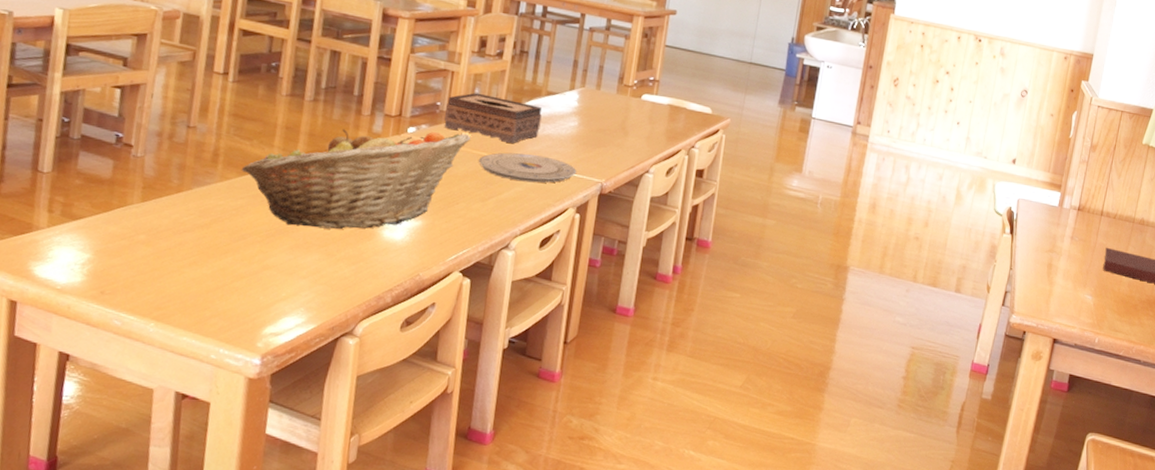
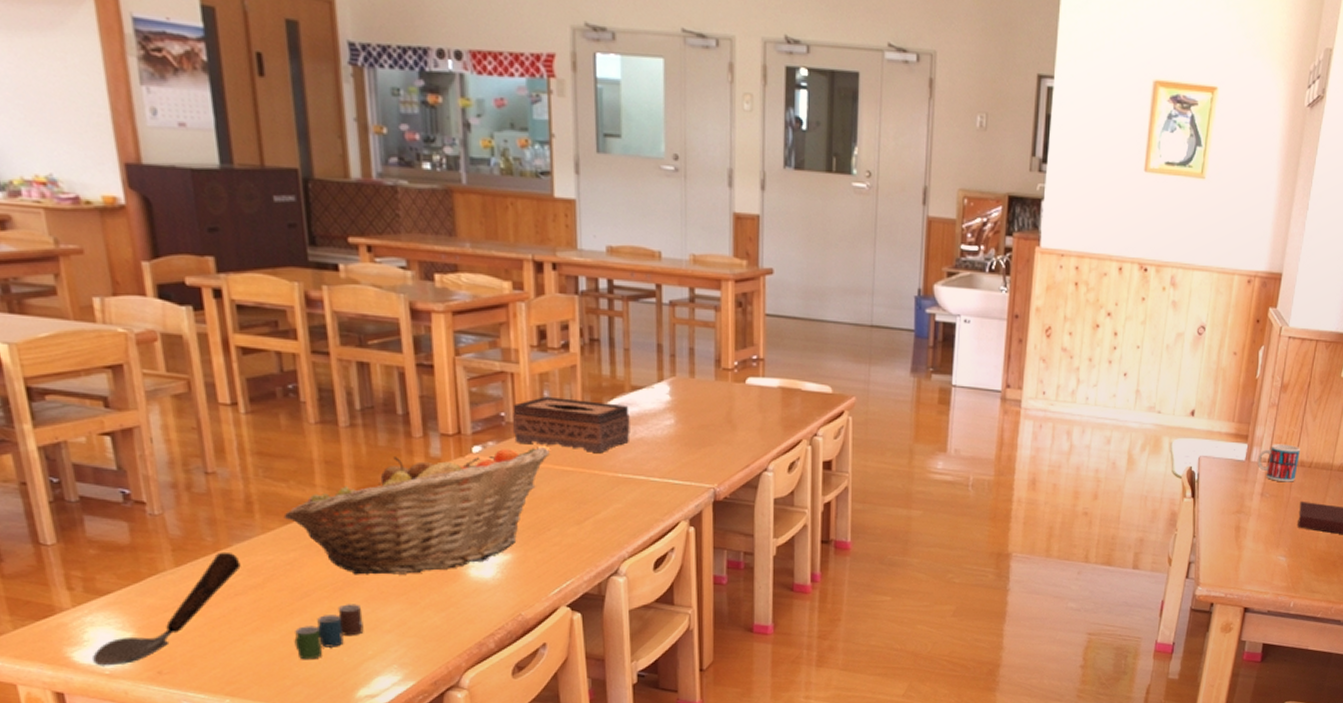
spoon: none [50,194,196,282] -> present [93,553,241,666]
cup: none [221,249,286,296] -> present [294,604,364,660]
plate: present [478,152,577,183] -> none [563,464,683,497]
mug: none [1068,195,1106,230] -> present [1257,444,1300,482]

